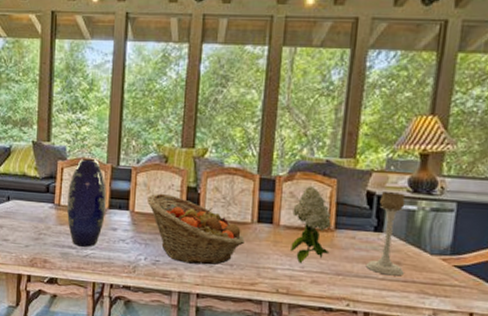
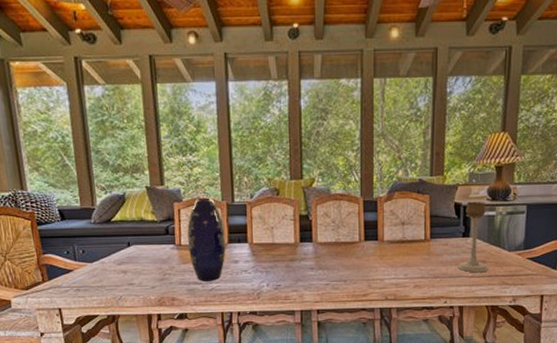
fruit basket: present [147,193,245,265] -> none [264,223,355,284]
flower: present [291,185,332,264] -> none [394,203,428,273]

